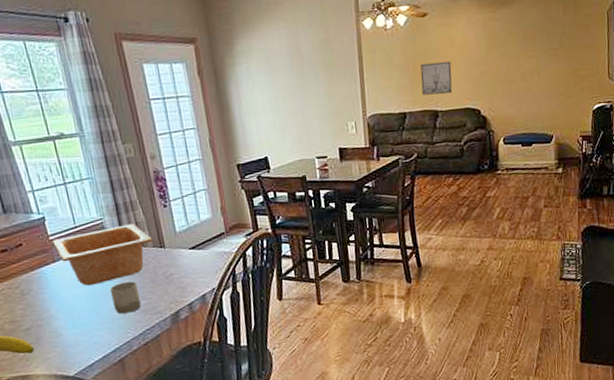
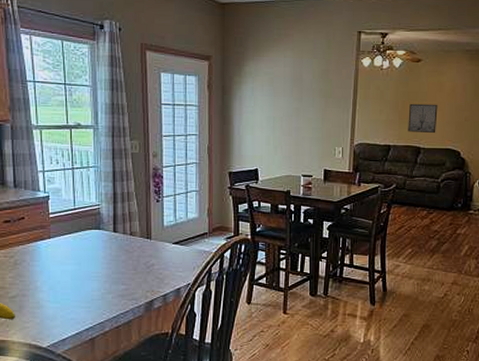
serving bowl: present [52,224,153,286] -> none [52,213,141,265]
cup: present [110,281,142,314] -> none [95,266,120,296]

